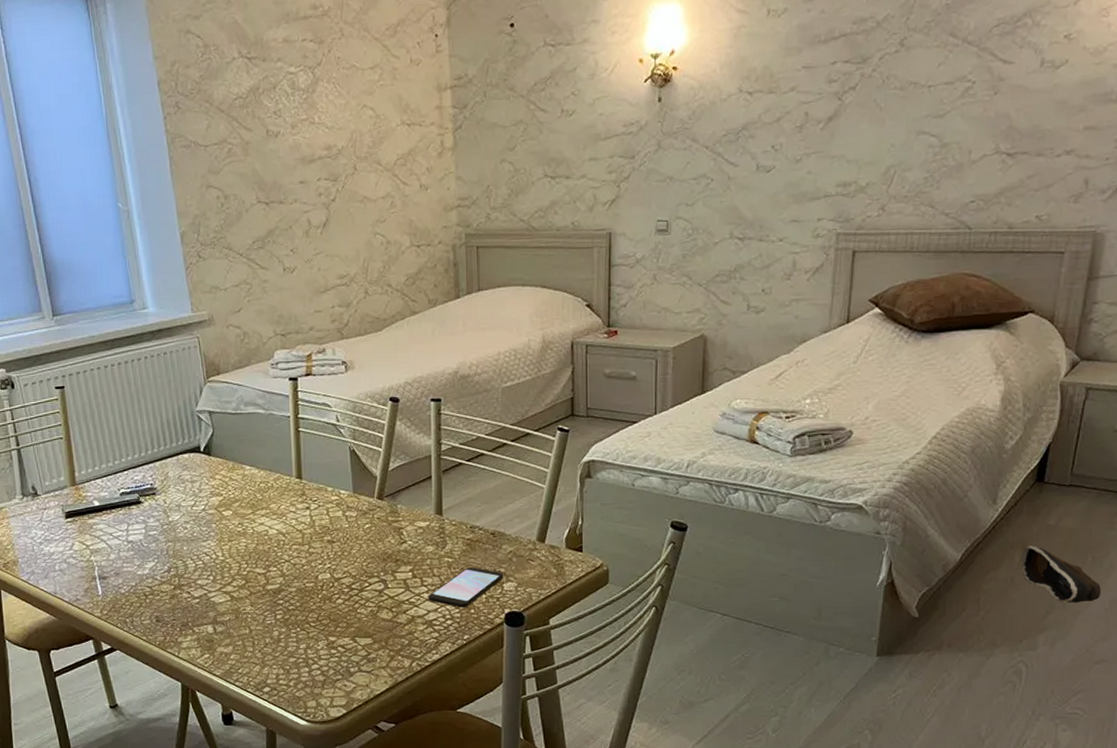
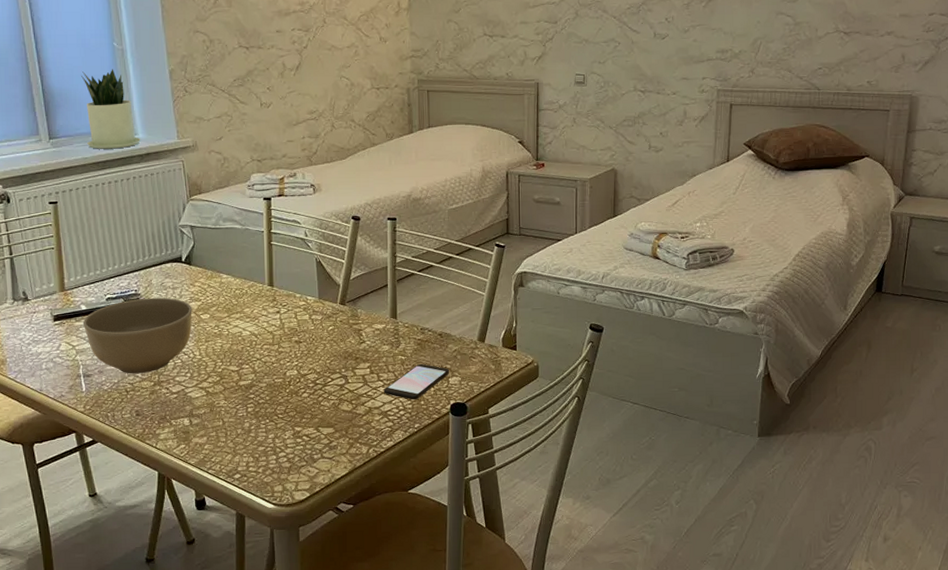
planter: none [84,234,151,326] -> present [81,69,141,149]
bowl: none [96,492,214,577] -> present [82,297,192,374]
shoe: present [1021,545,1101,603] -> none [867,344,928,390]

